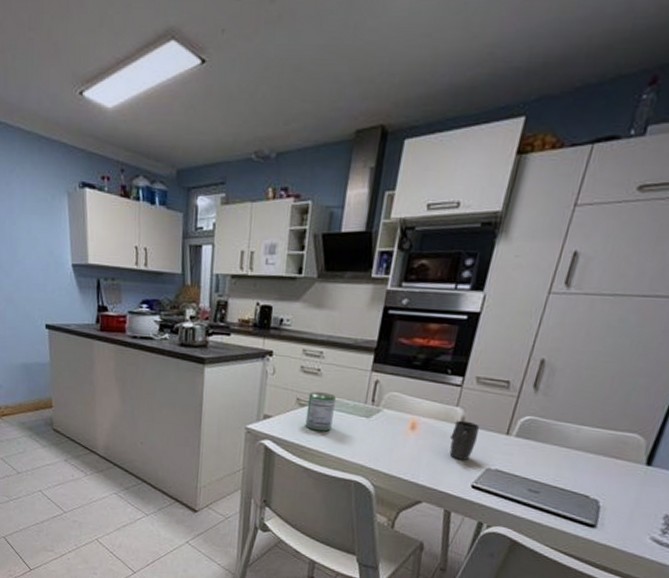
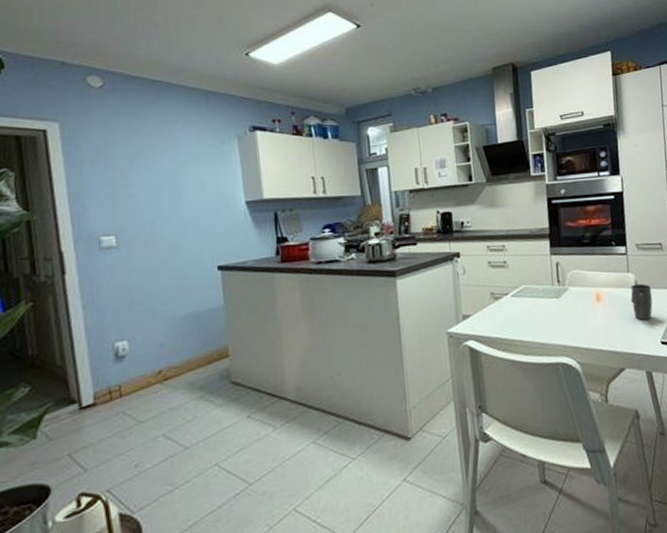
can: present [305,392,336,433] -> none [500,282,528,322]

